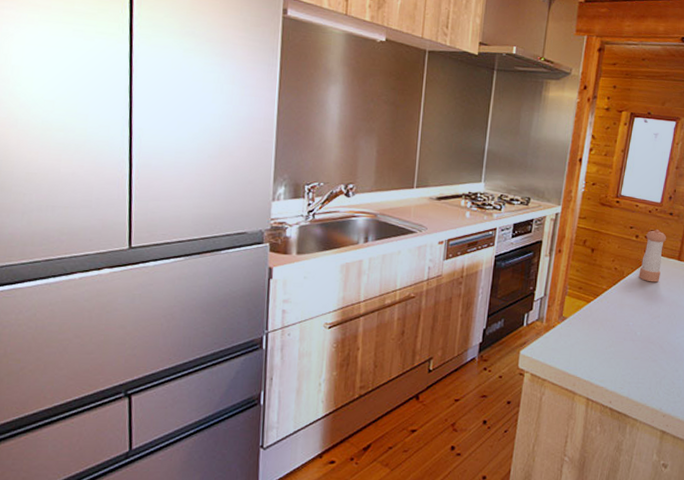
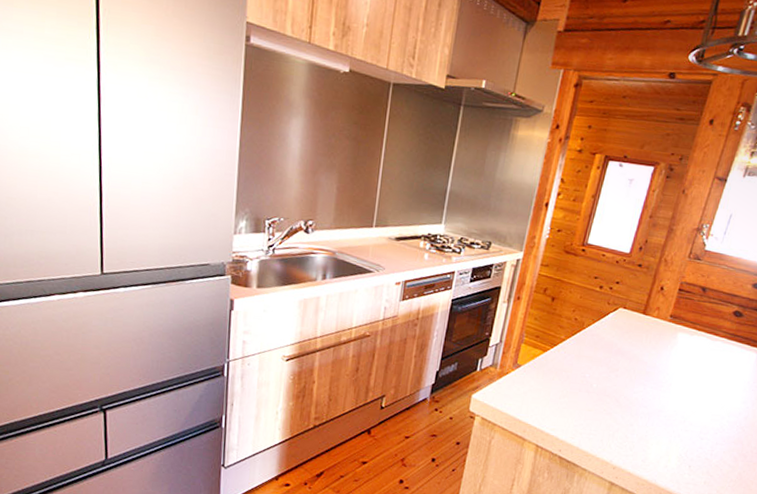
pepper shaker: present [639,229,667,283] -> none [599,280,633,336]

